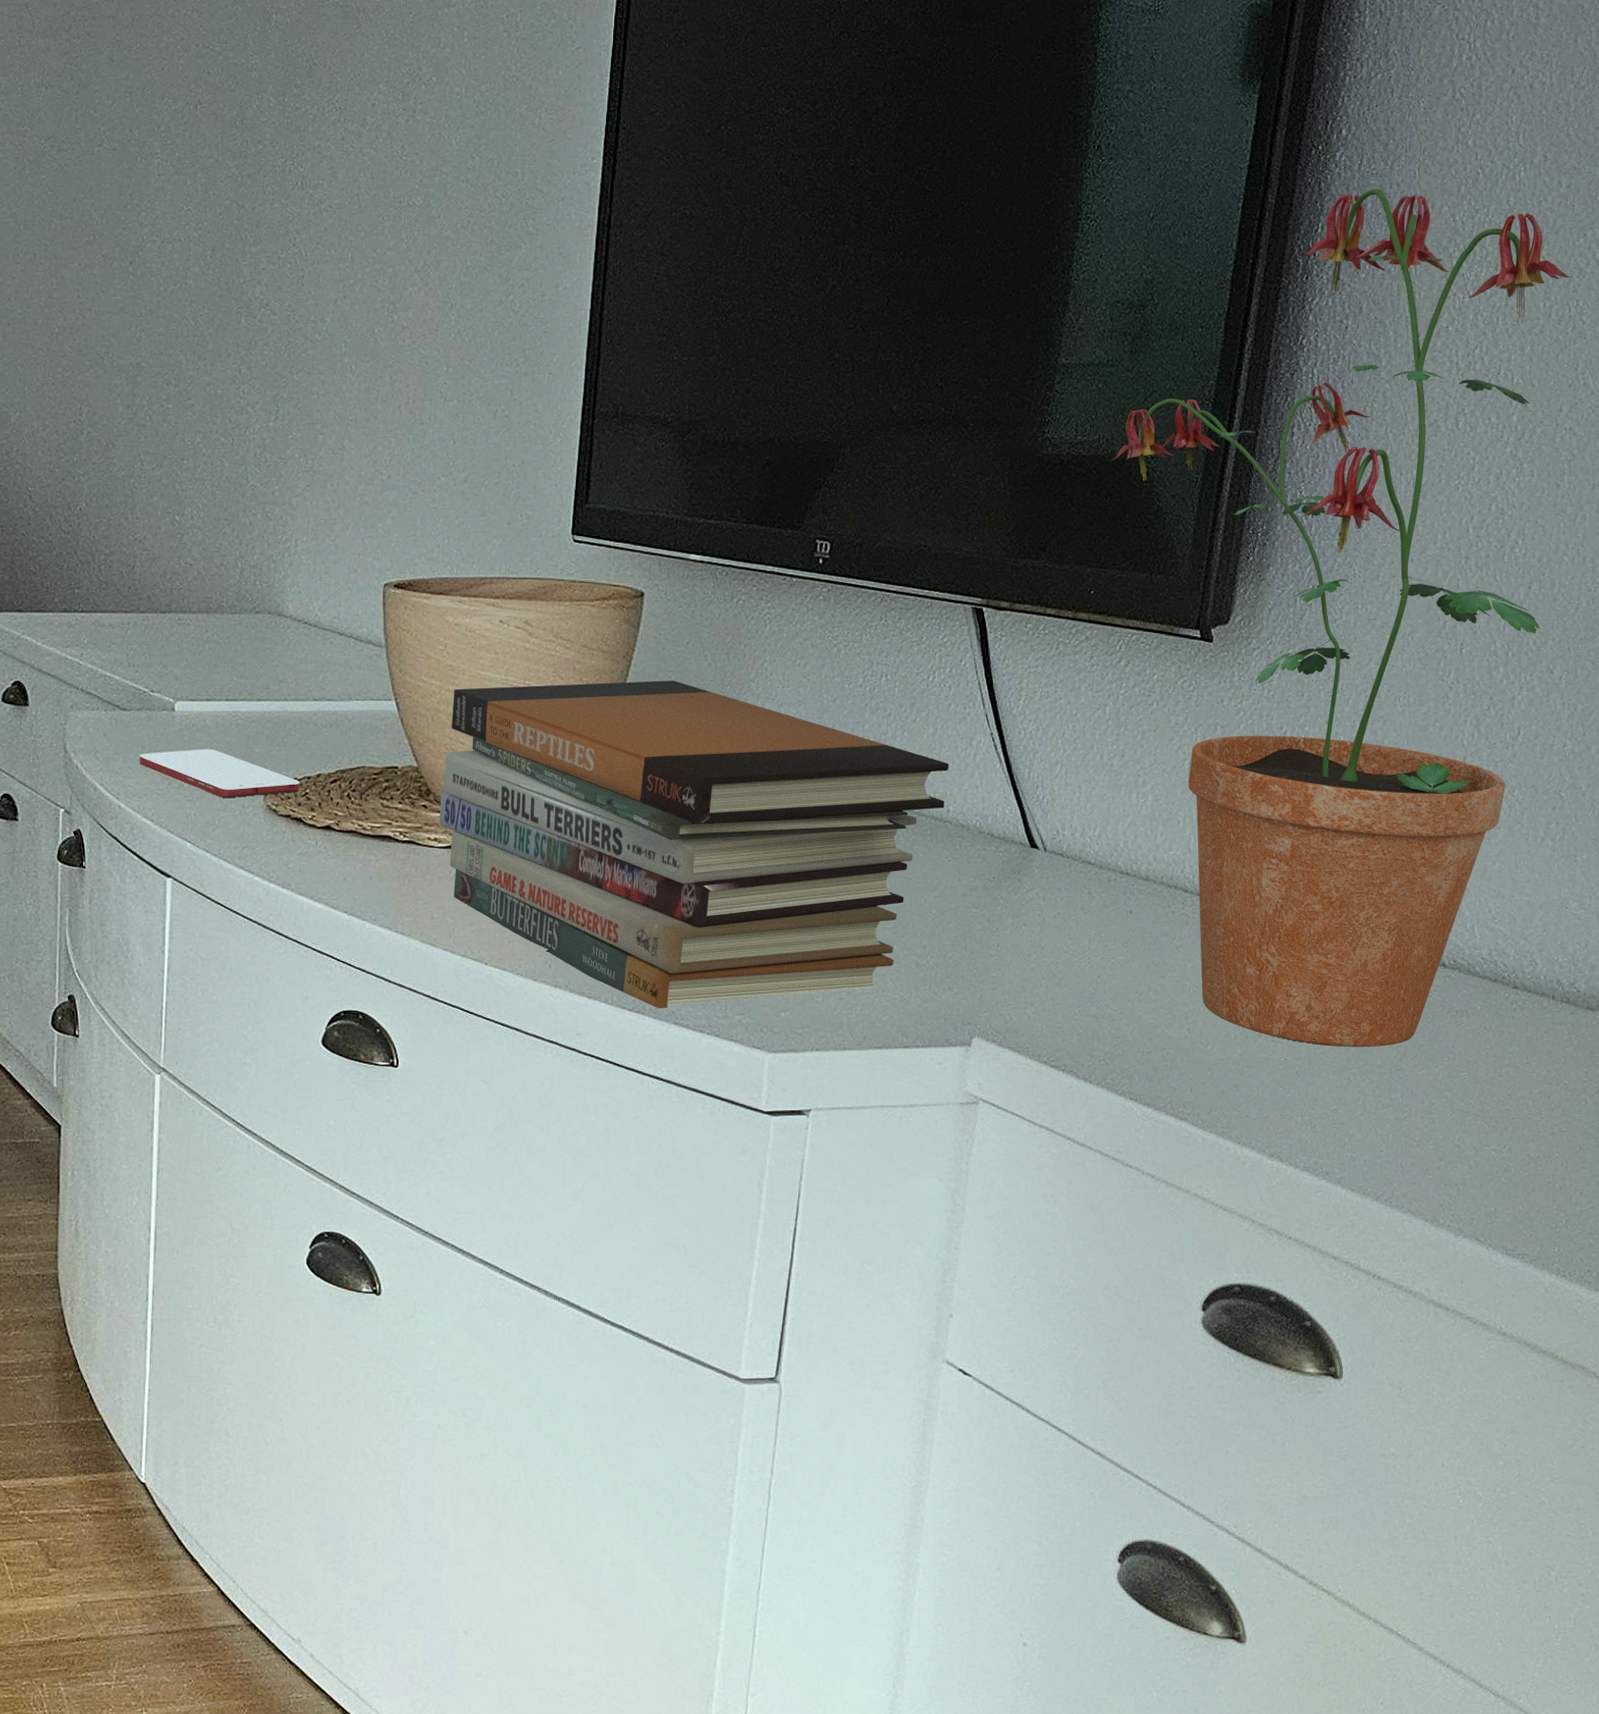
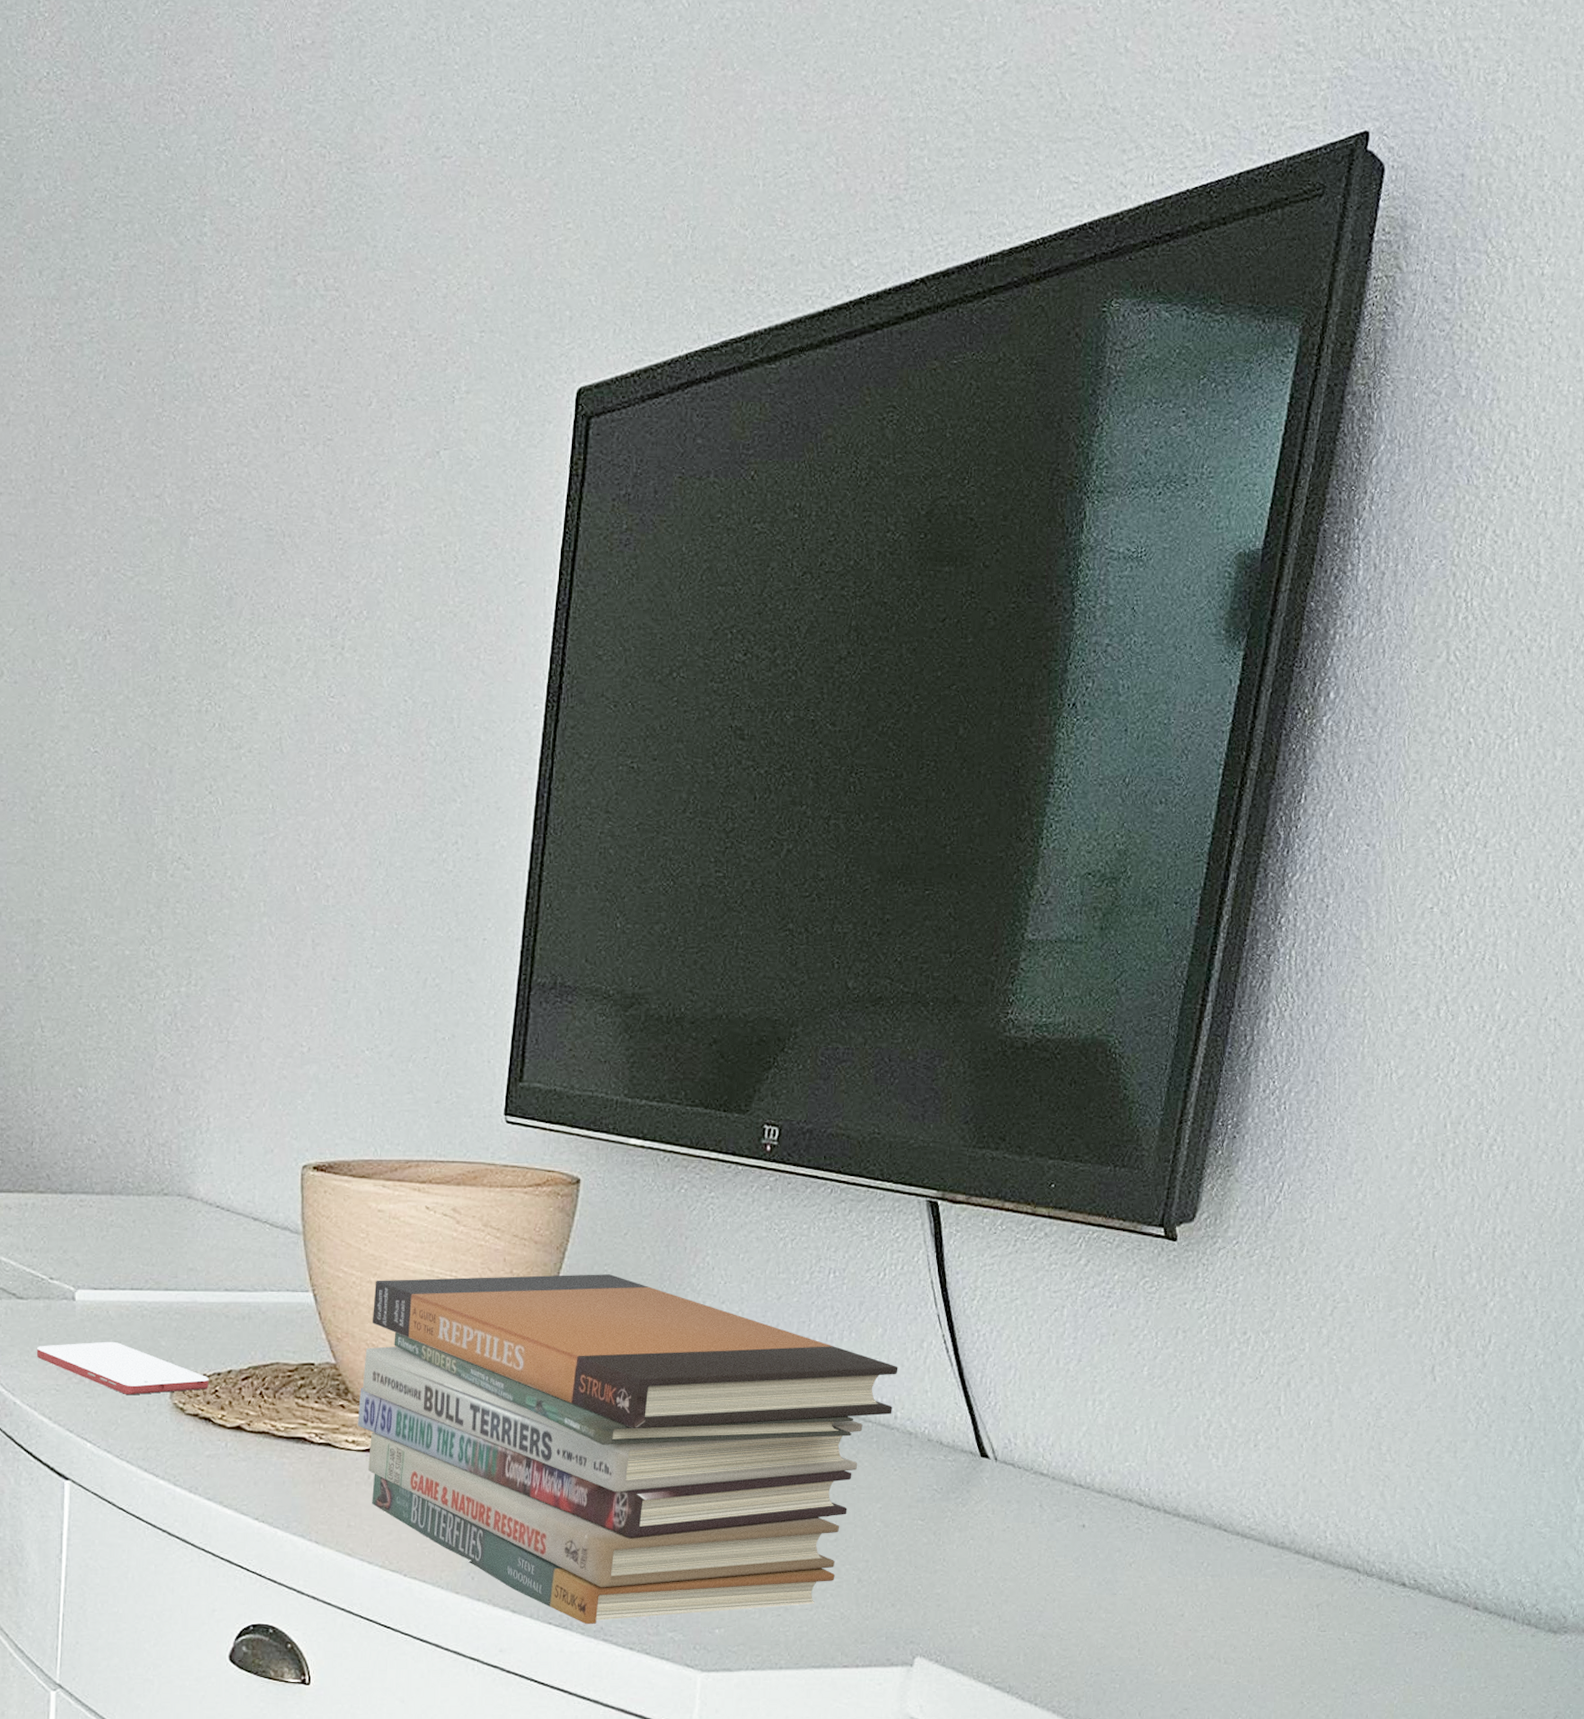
potted plant: present [1111,188,1571,1047] -> none [1076,756,1563,1670]

